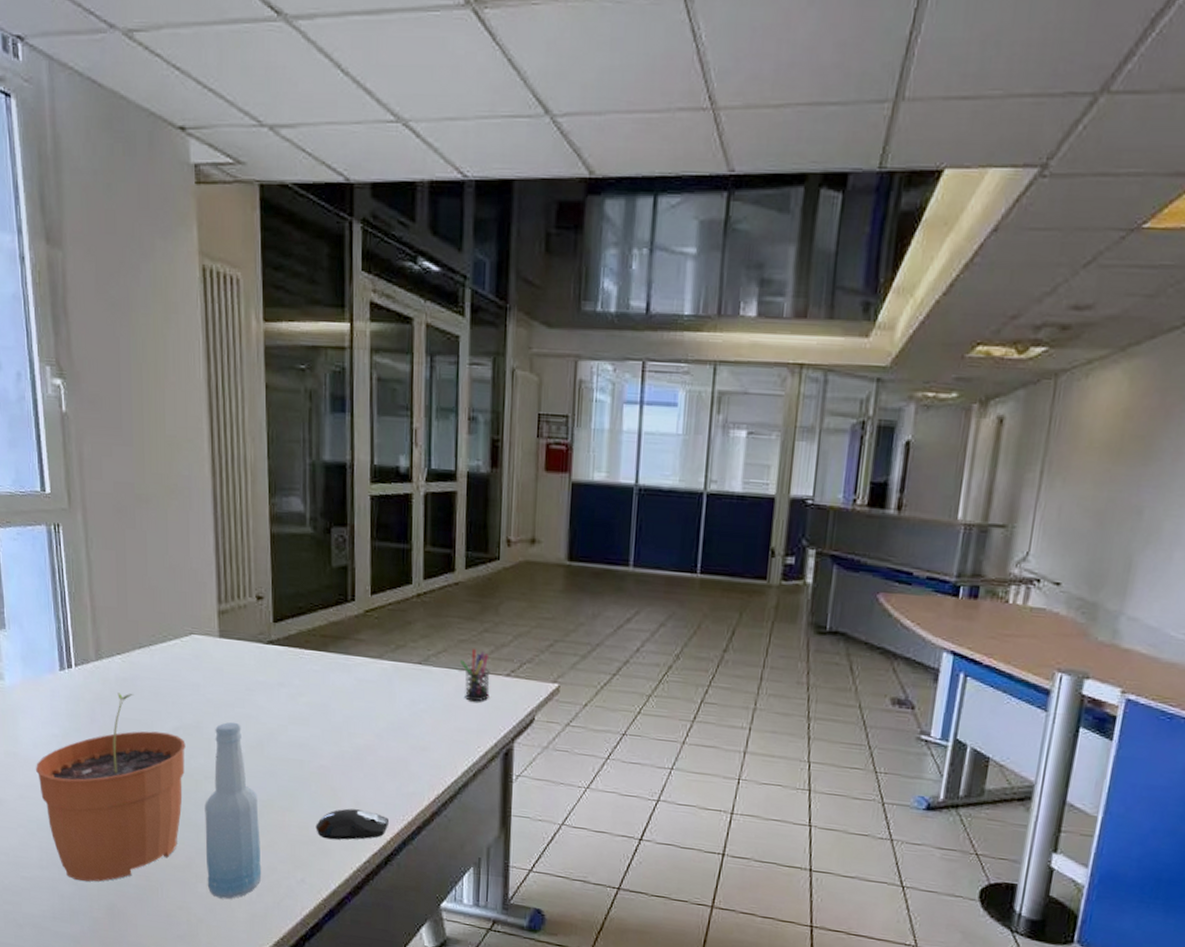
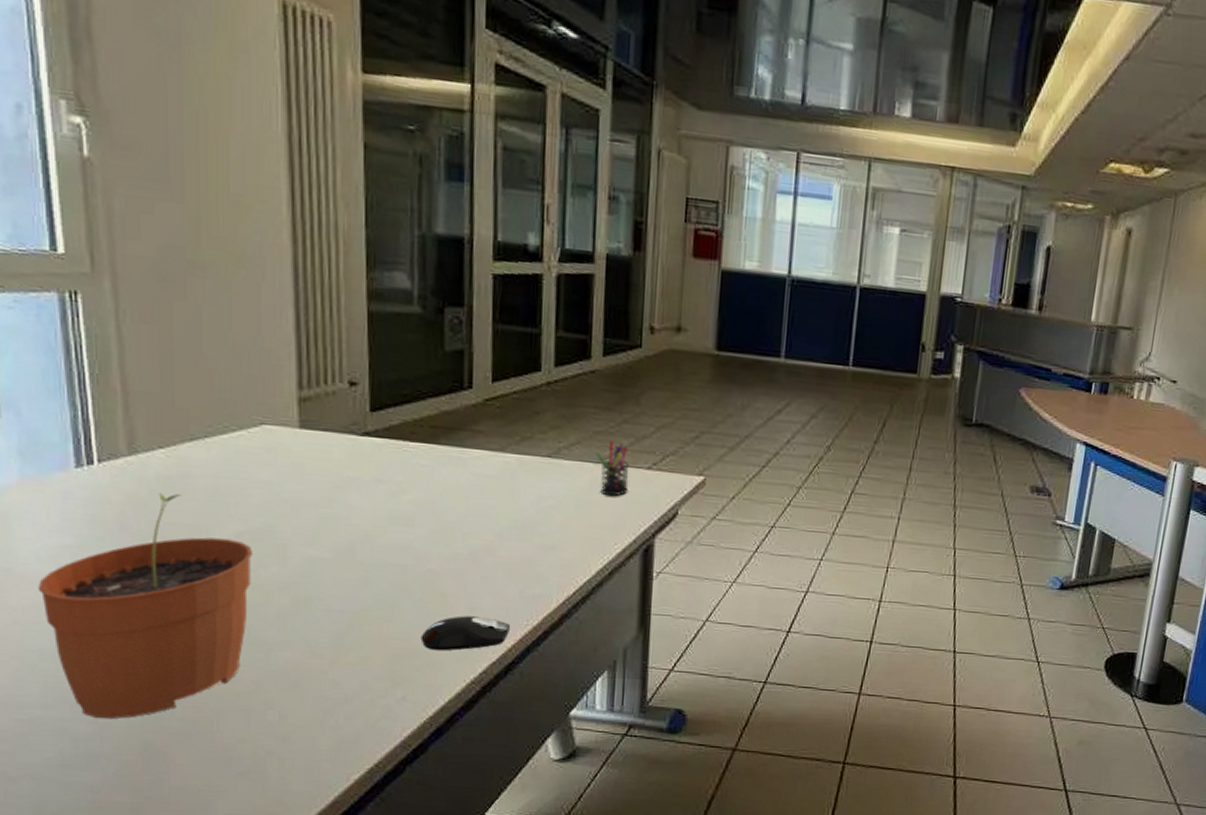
bottle: present [205,722,262,899] -> none [277,524,352,726]

